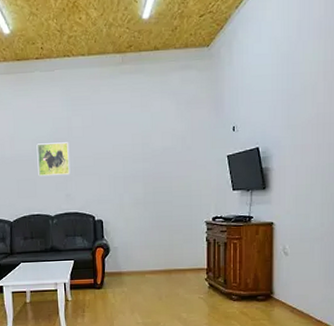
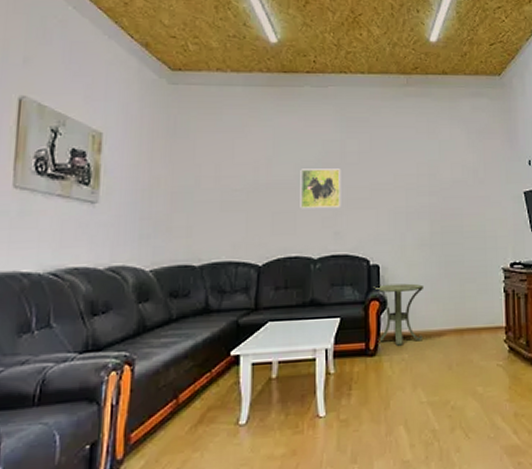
side table: none [98,234,140,282] -> present [372,283,425,346]

